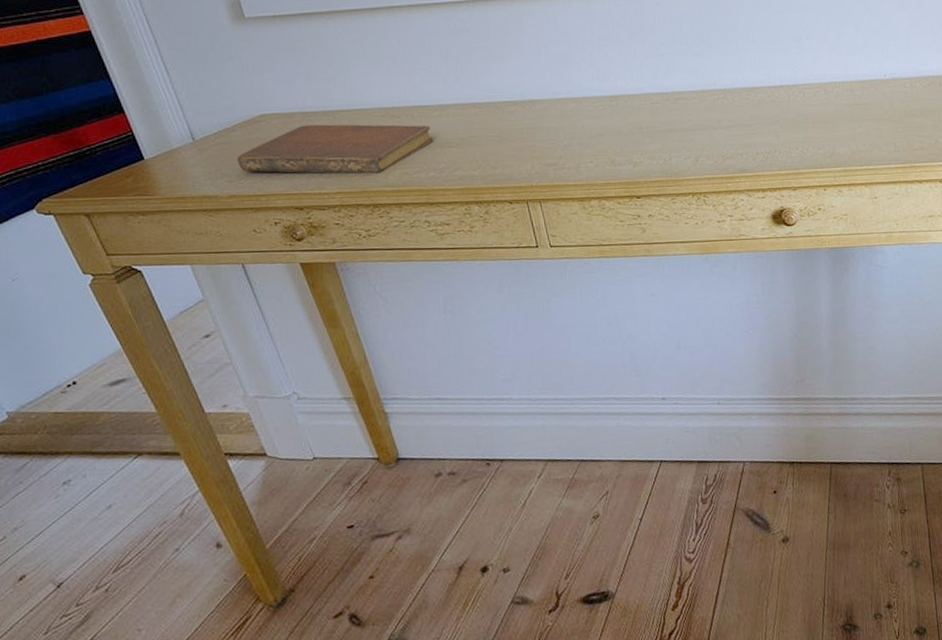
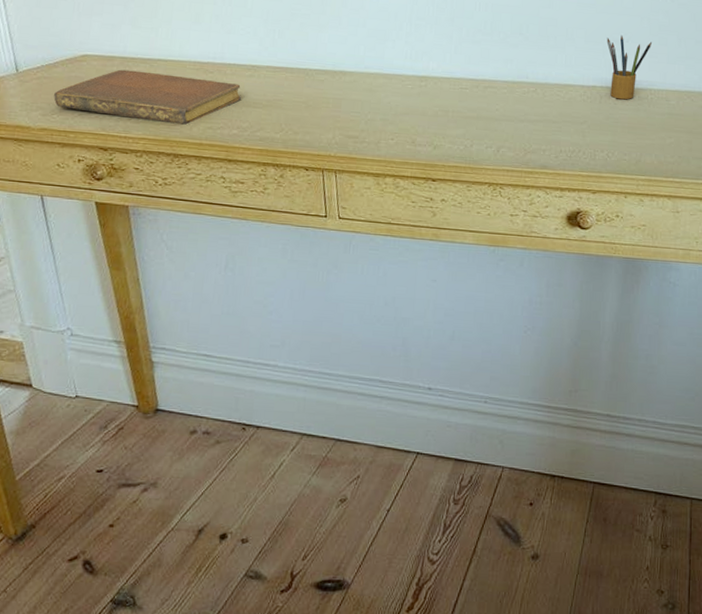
pencil box: none [787,33,831,96] -> present [606,35,653,100]

